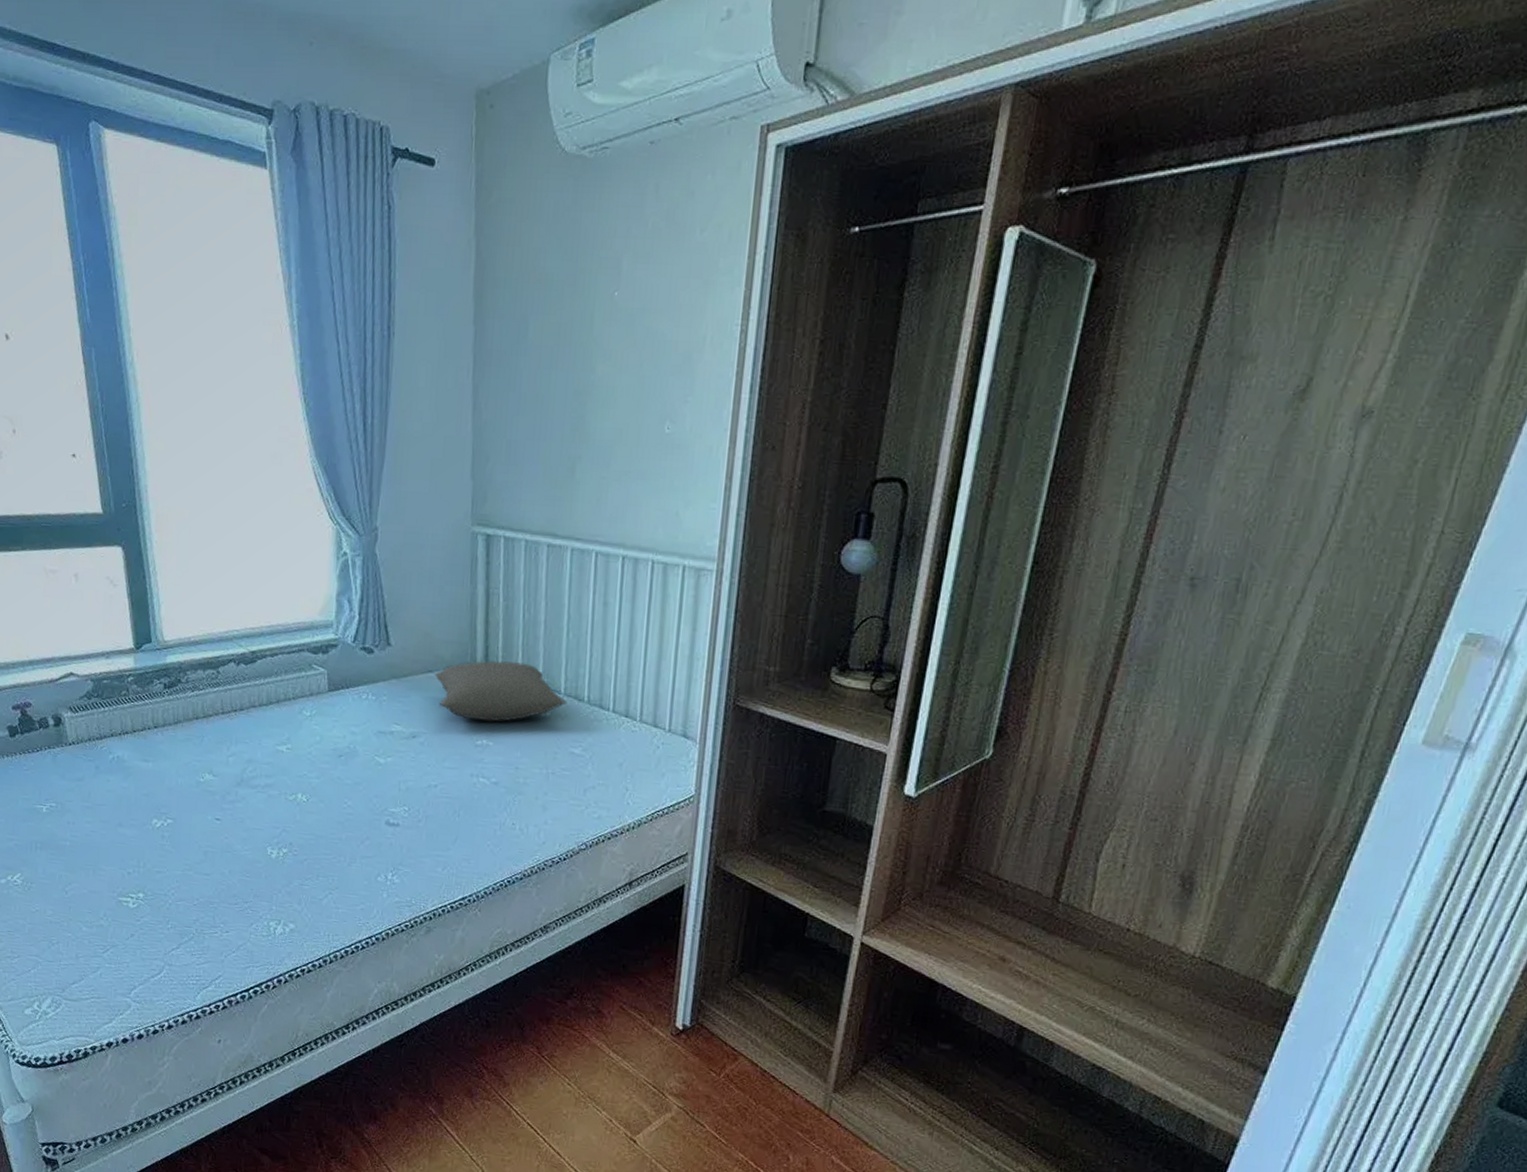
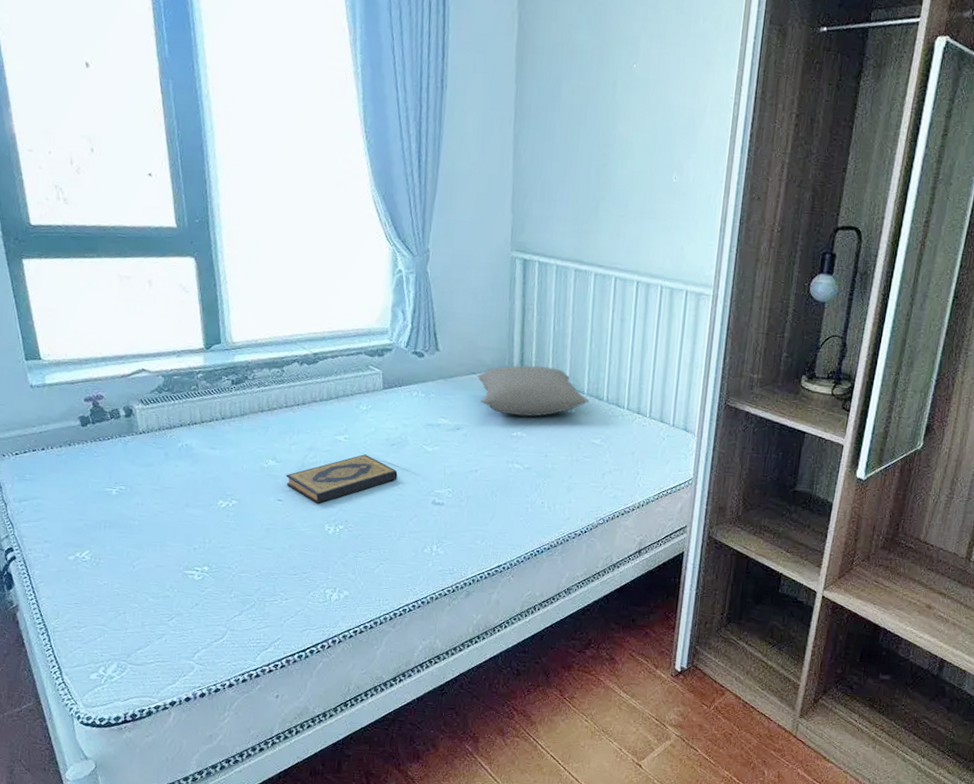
hardback book: none [223,767,347,823] -> present [286,454,398,503]

